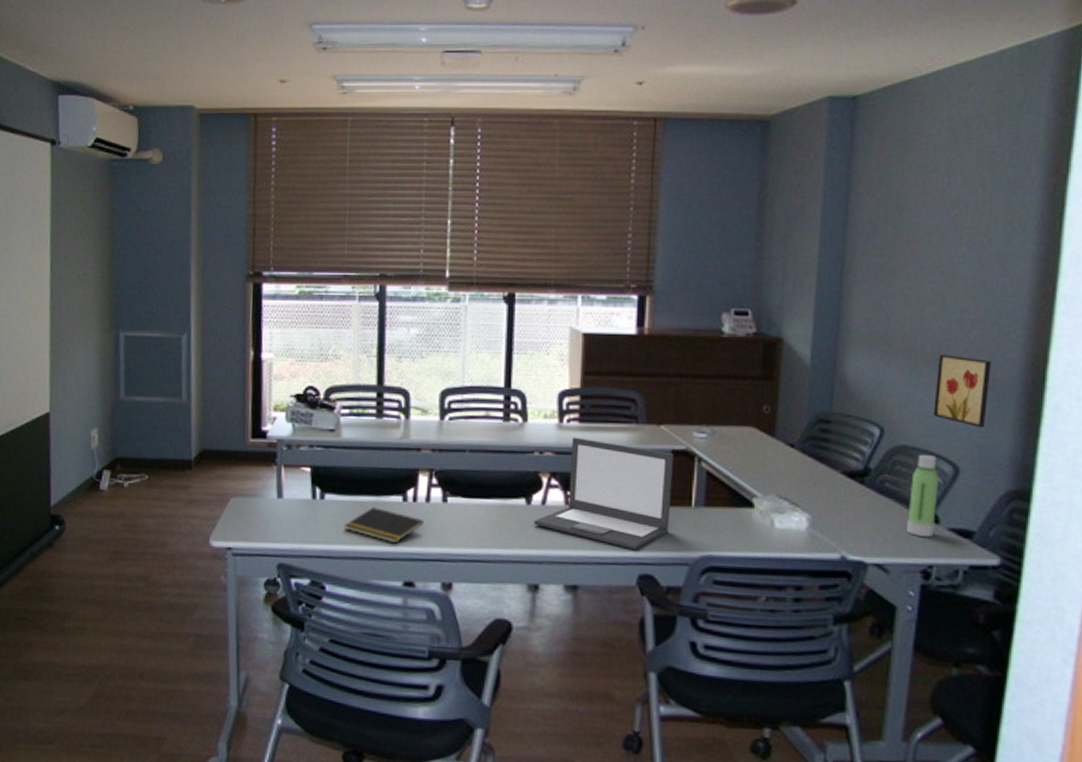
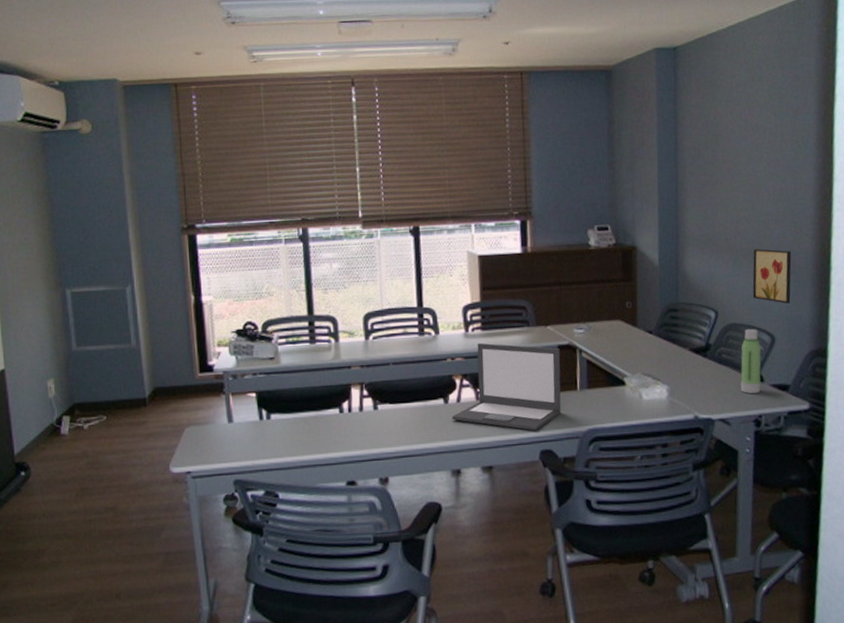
notepad: present [345,507,423,544] -> none [291,421,359,450]

